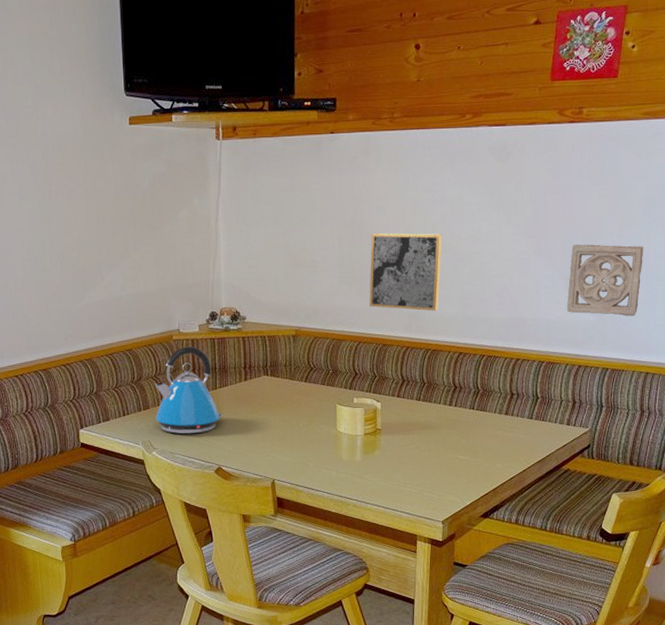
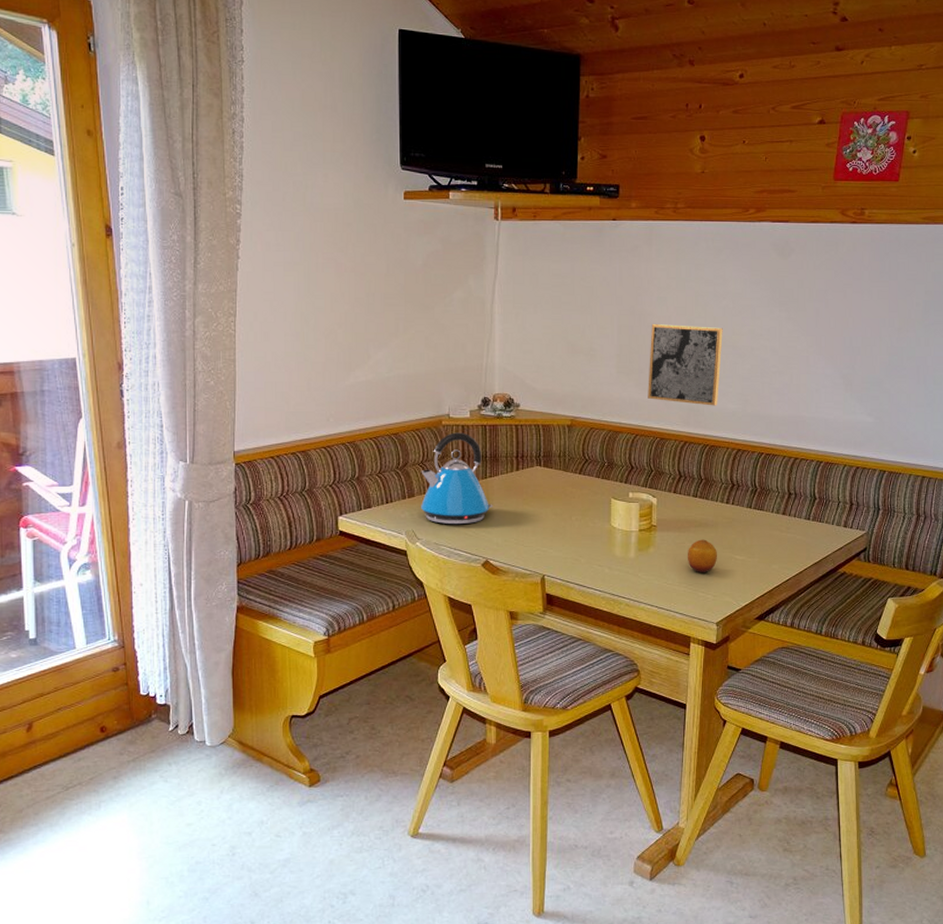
fruit: none [411,441,441,474] -> present [687,539,717,574]
wall ornament: present [566,244,644,317] -> none [845,345,922,419]

